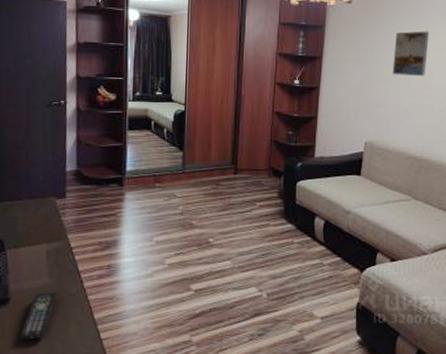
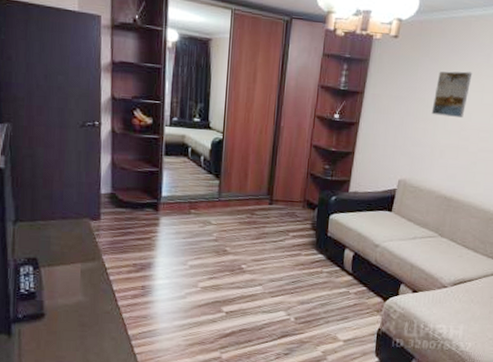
remote control: present [19,292,57,340] -> none [55,309,92,352]

